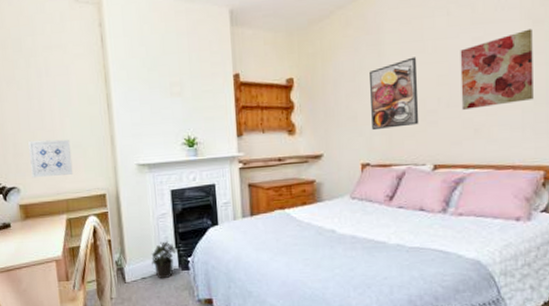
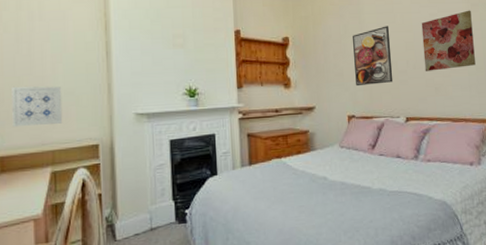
potted plant: present [151,240,180,279] -> none [146,192,177,235]

